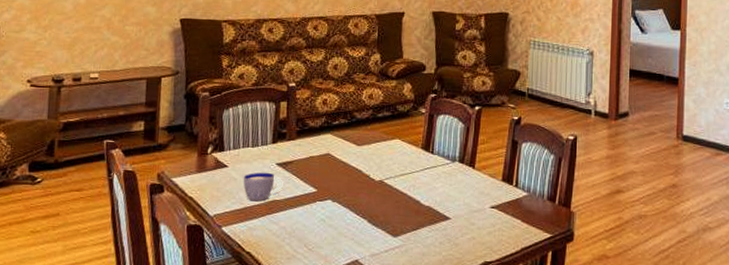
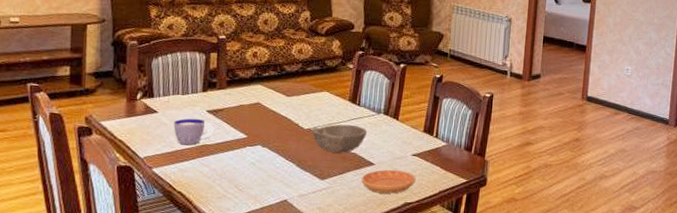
bowl: none [383,174,442,207] -> present [311,124,368,153]
saucer: none [437,224,495,252] -> present [362,169,416,194]

